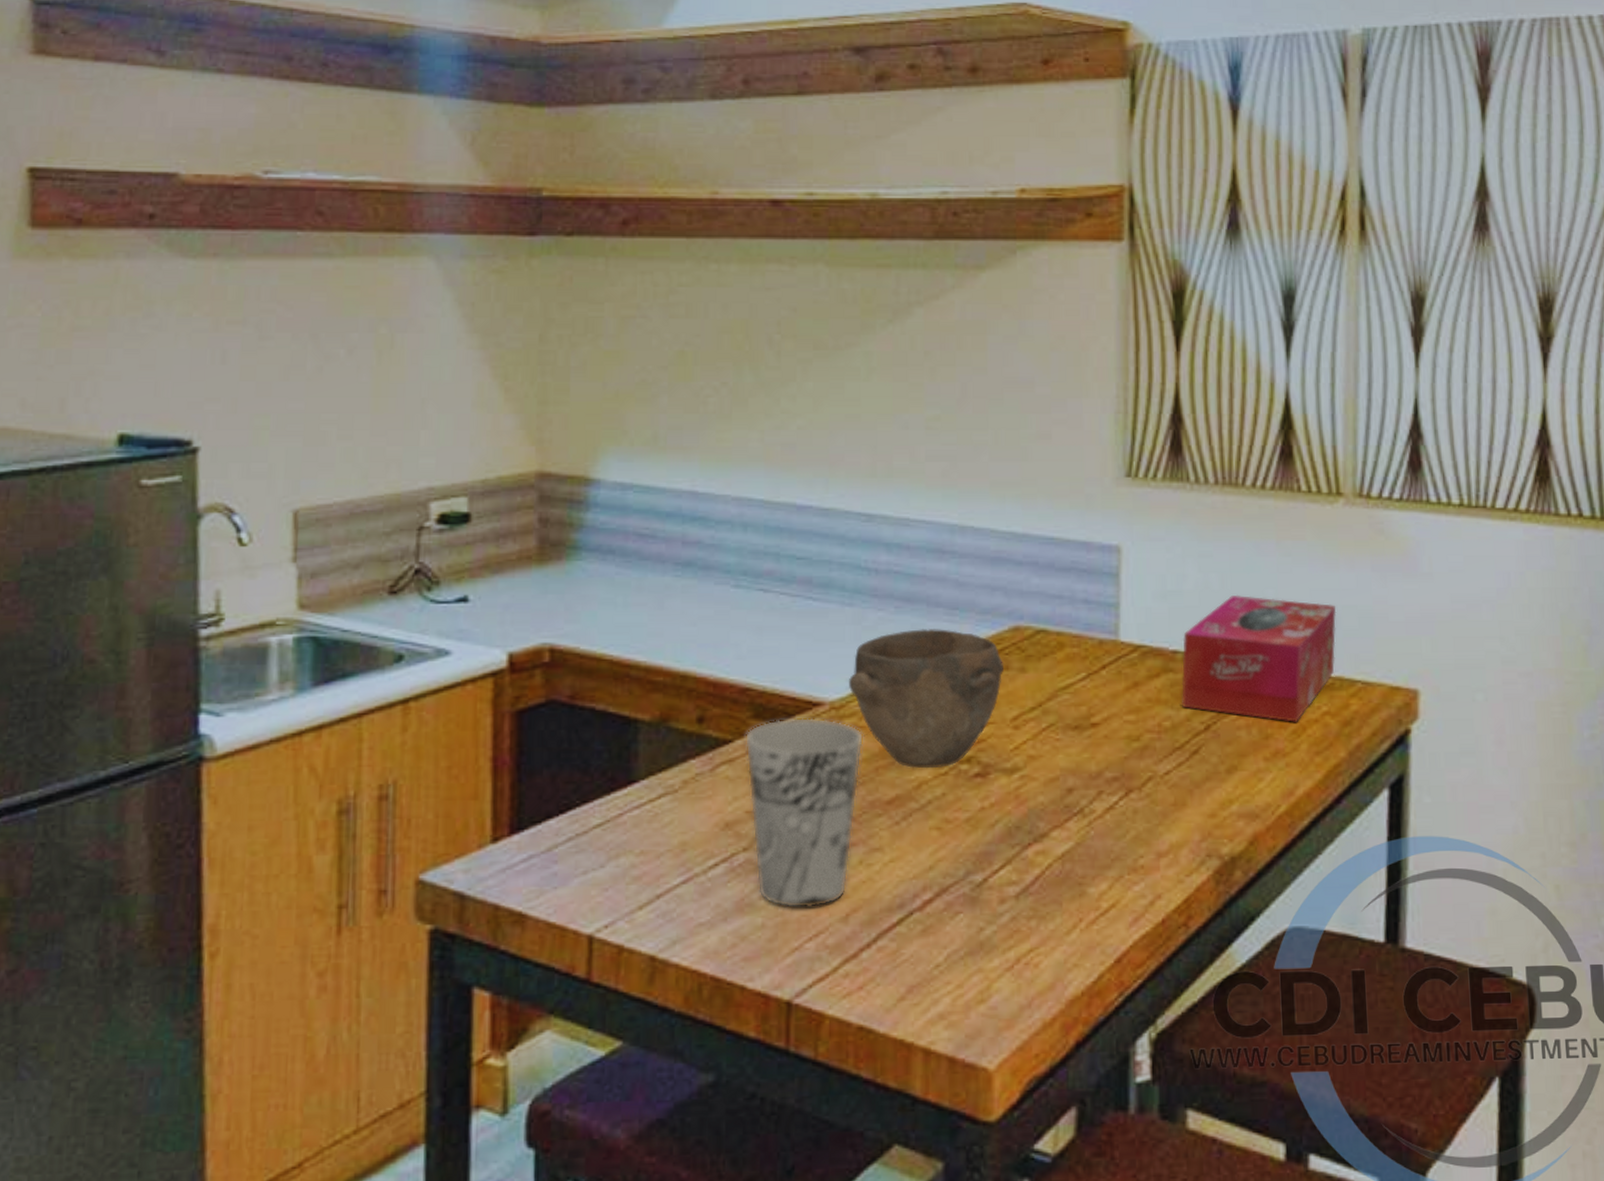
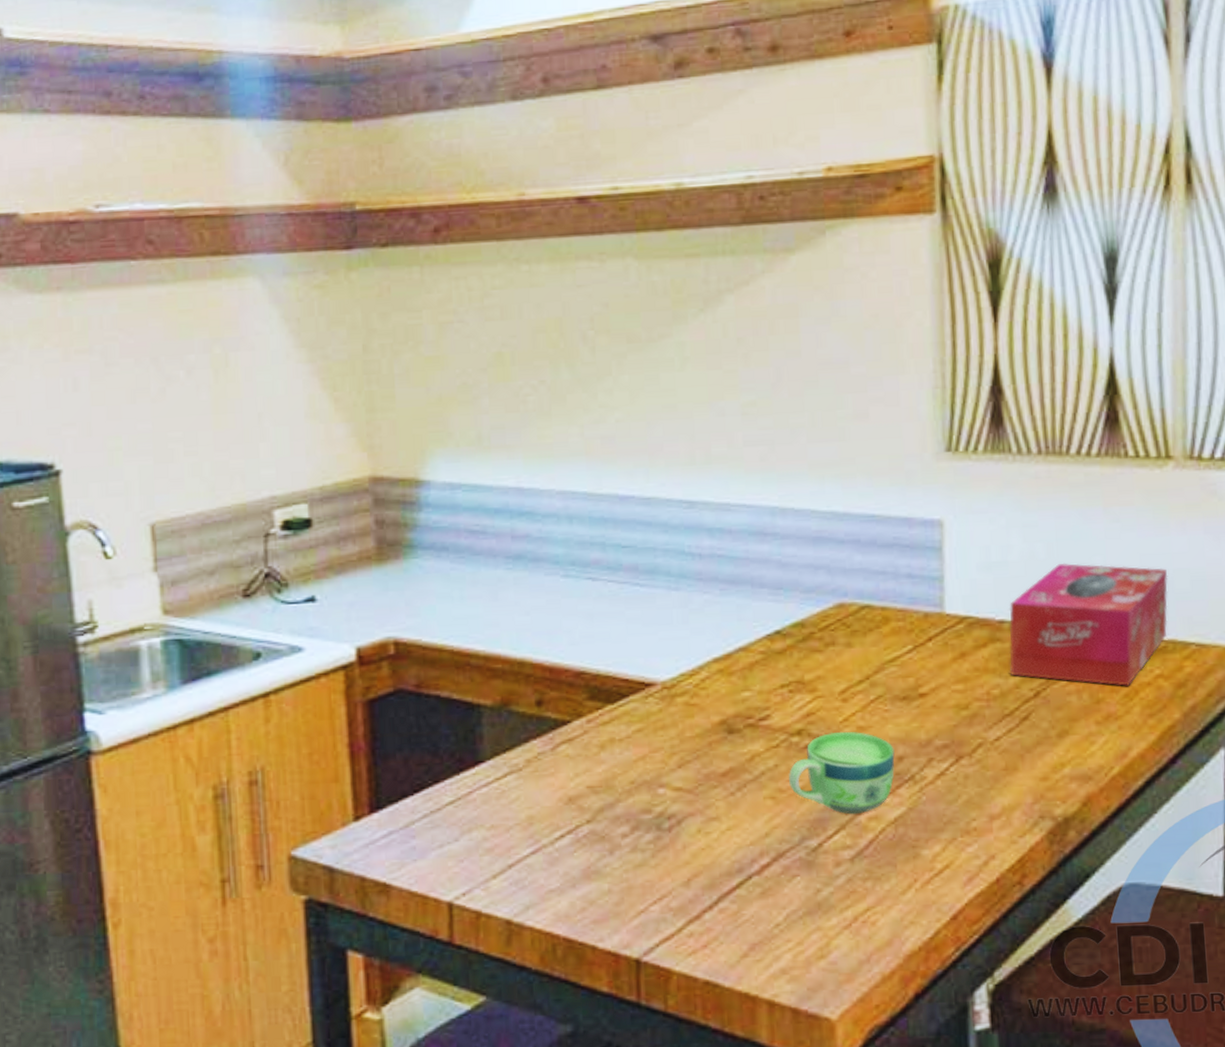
cup: present [744,717,864,909] -> none [582,697,697,875]
bowl: present [849,629,1004,769] -> none [679,608,831,742]
cup: none [956,760,1064,848] -> present [789,731,895,815]

